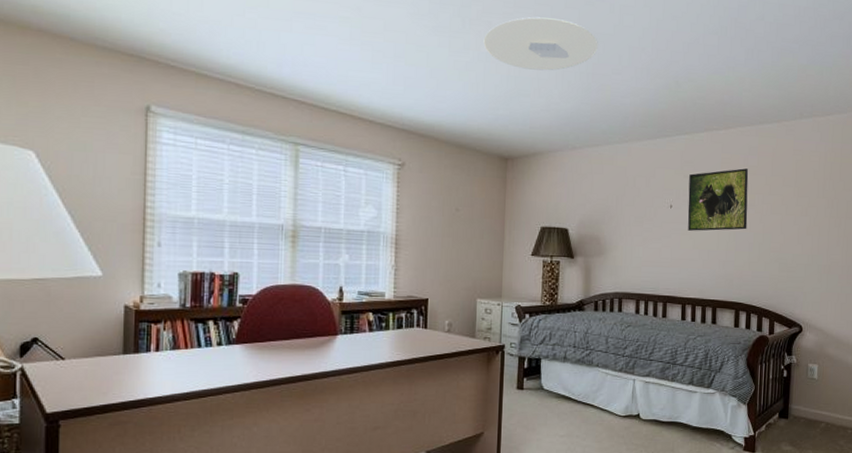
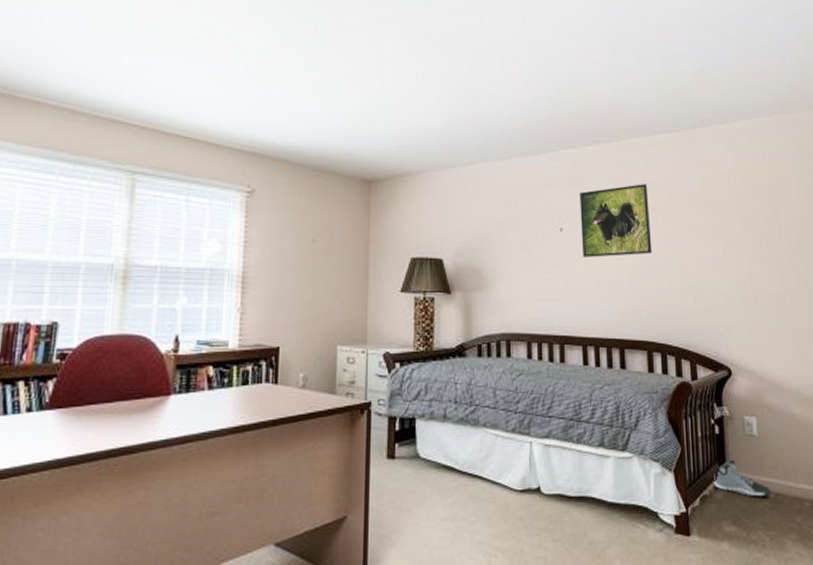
ceiling light: present [483,16,598,71] -> none [342,29,468,85]
sneaker: none [777,397,822,425] -> present [713,459,771,497]

